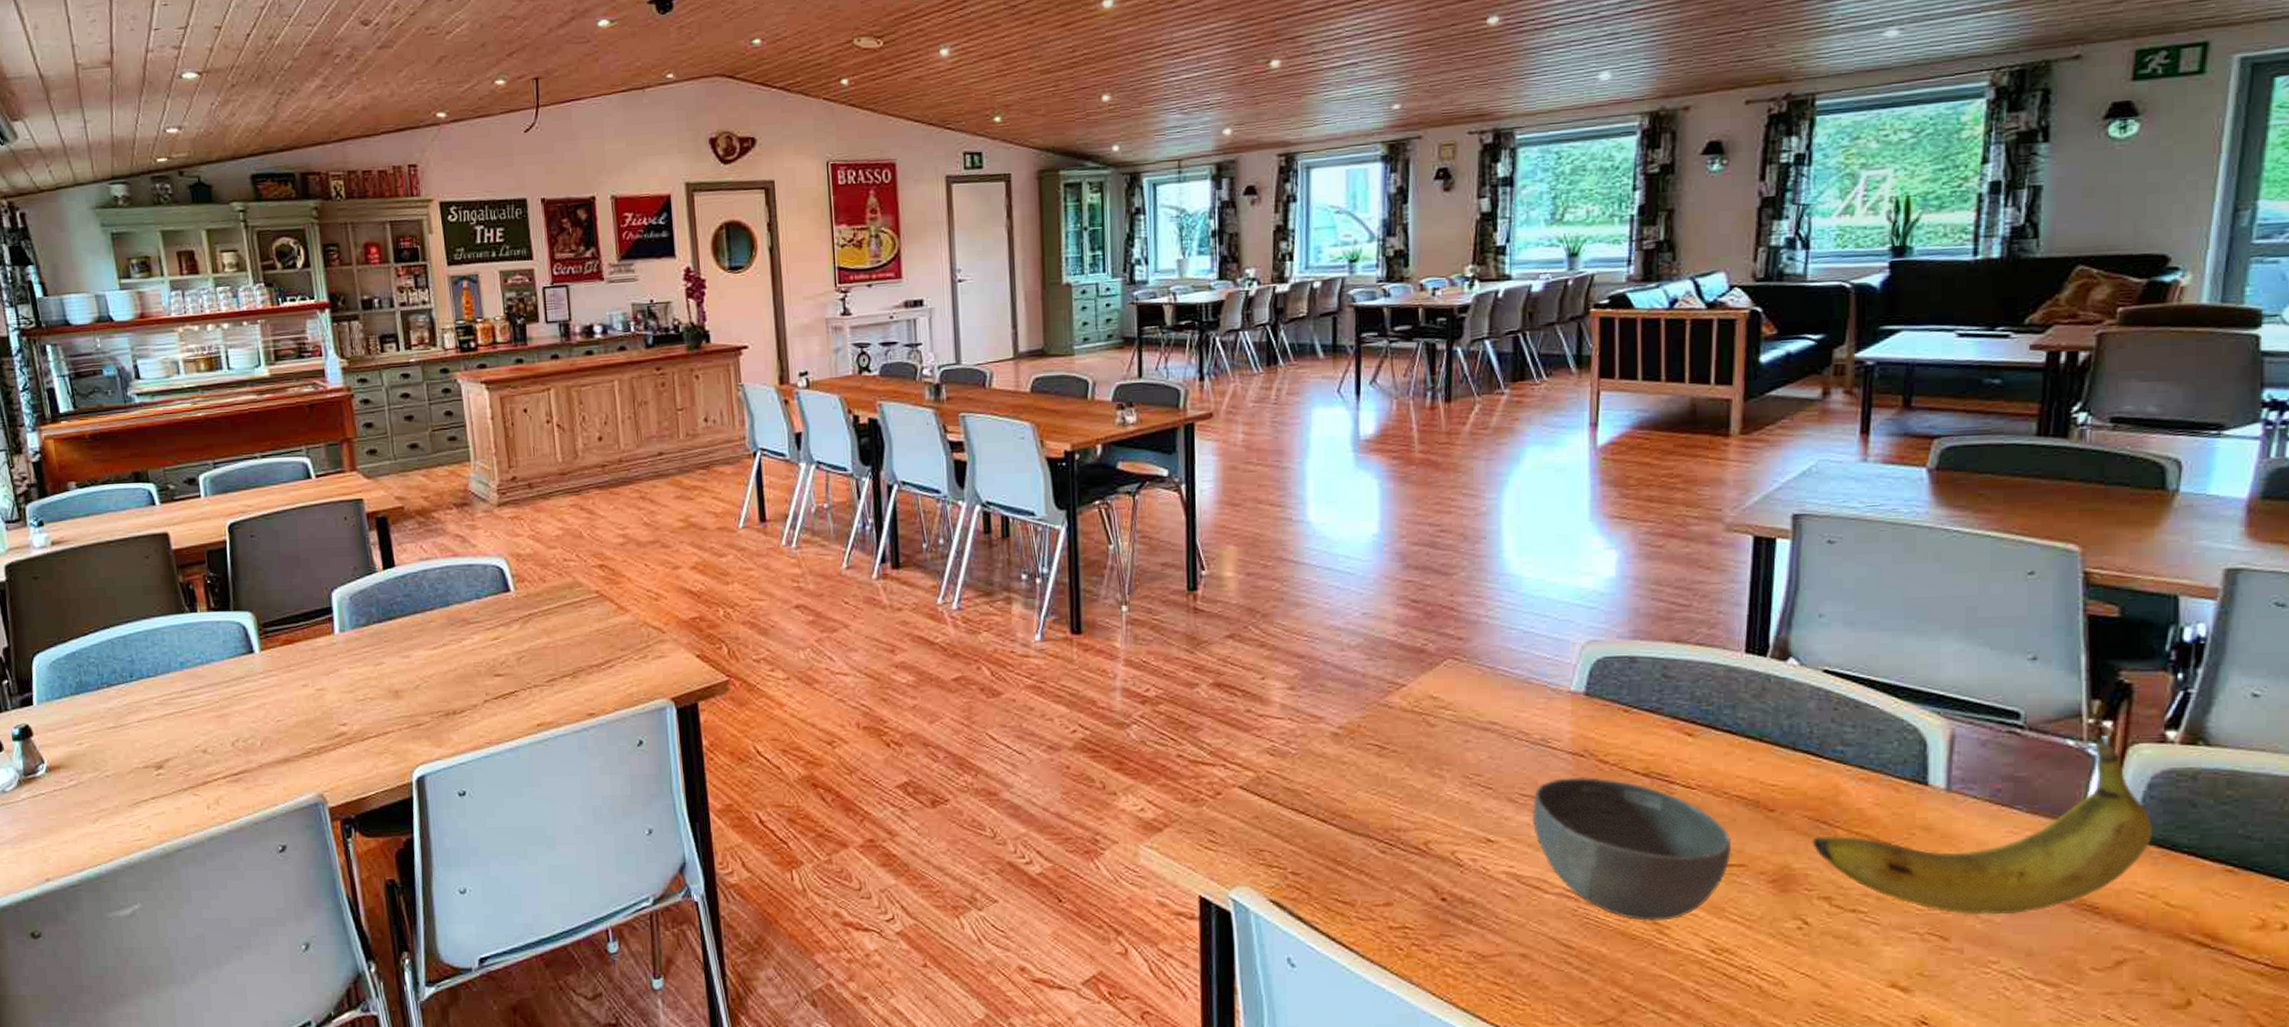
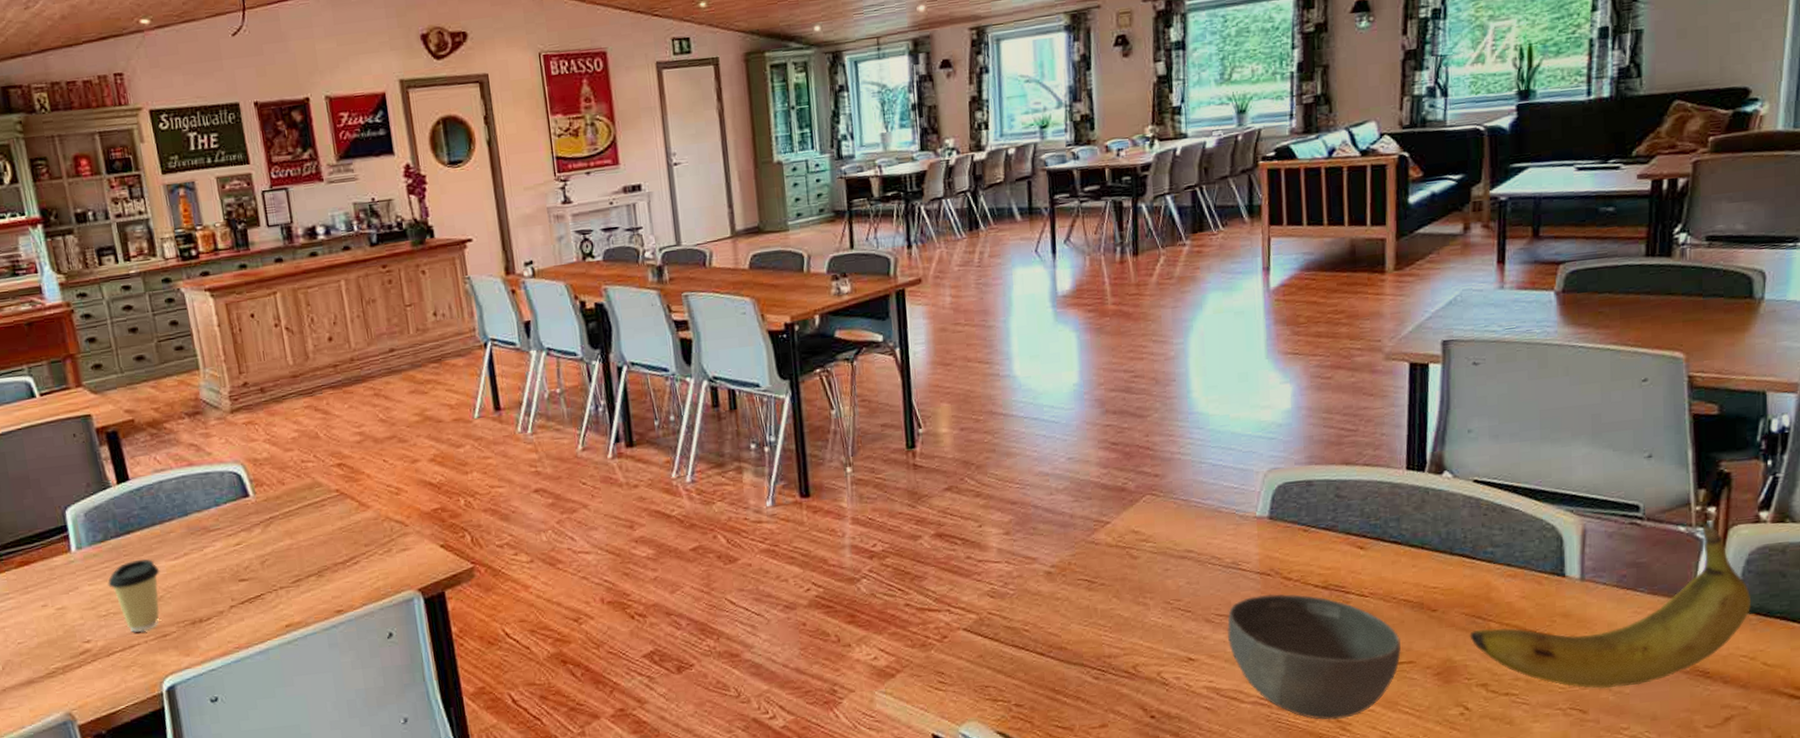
coffee cup: none [367,646,418,720] -> present [108,559,160,633]

